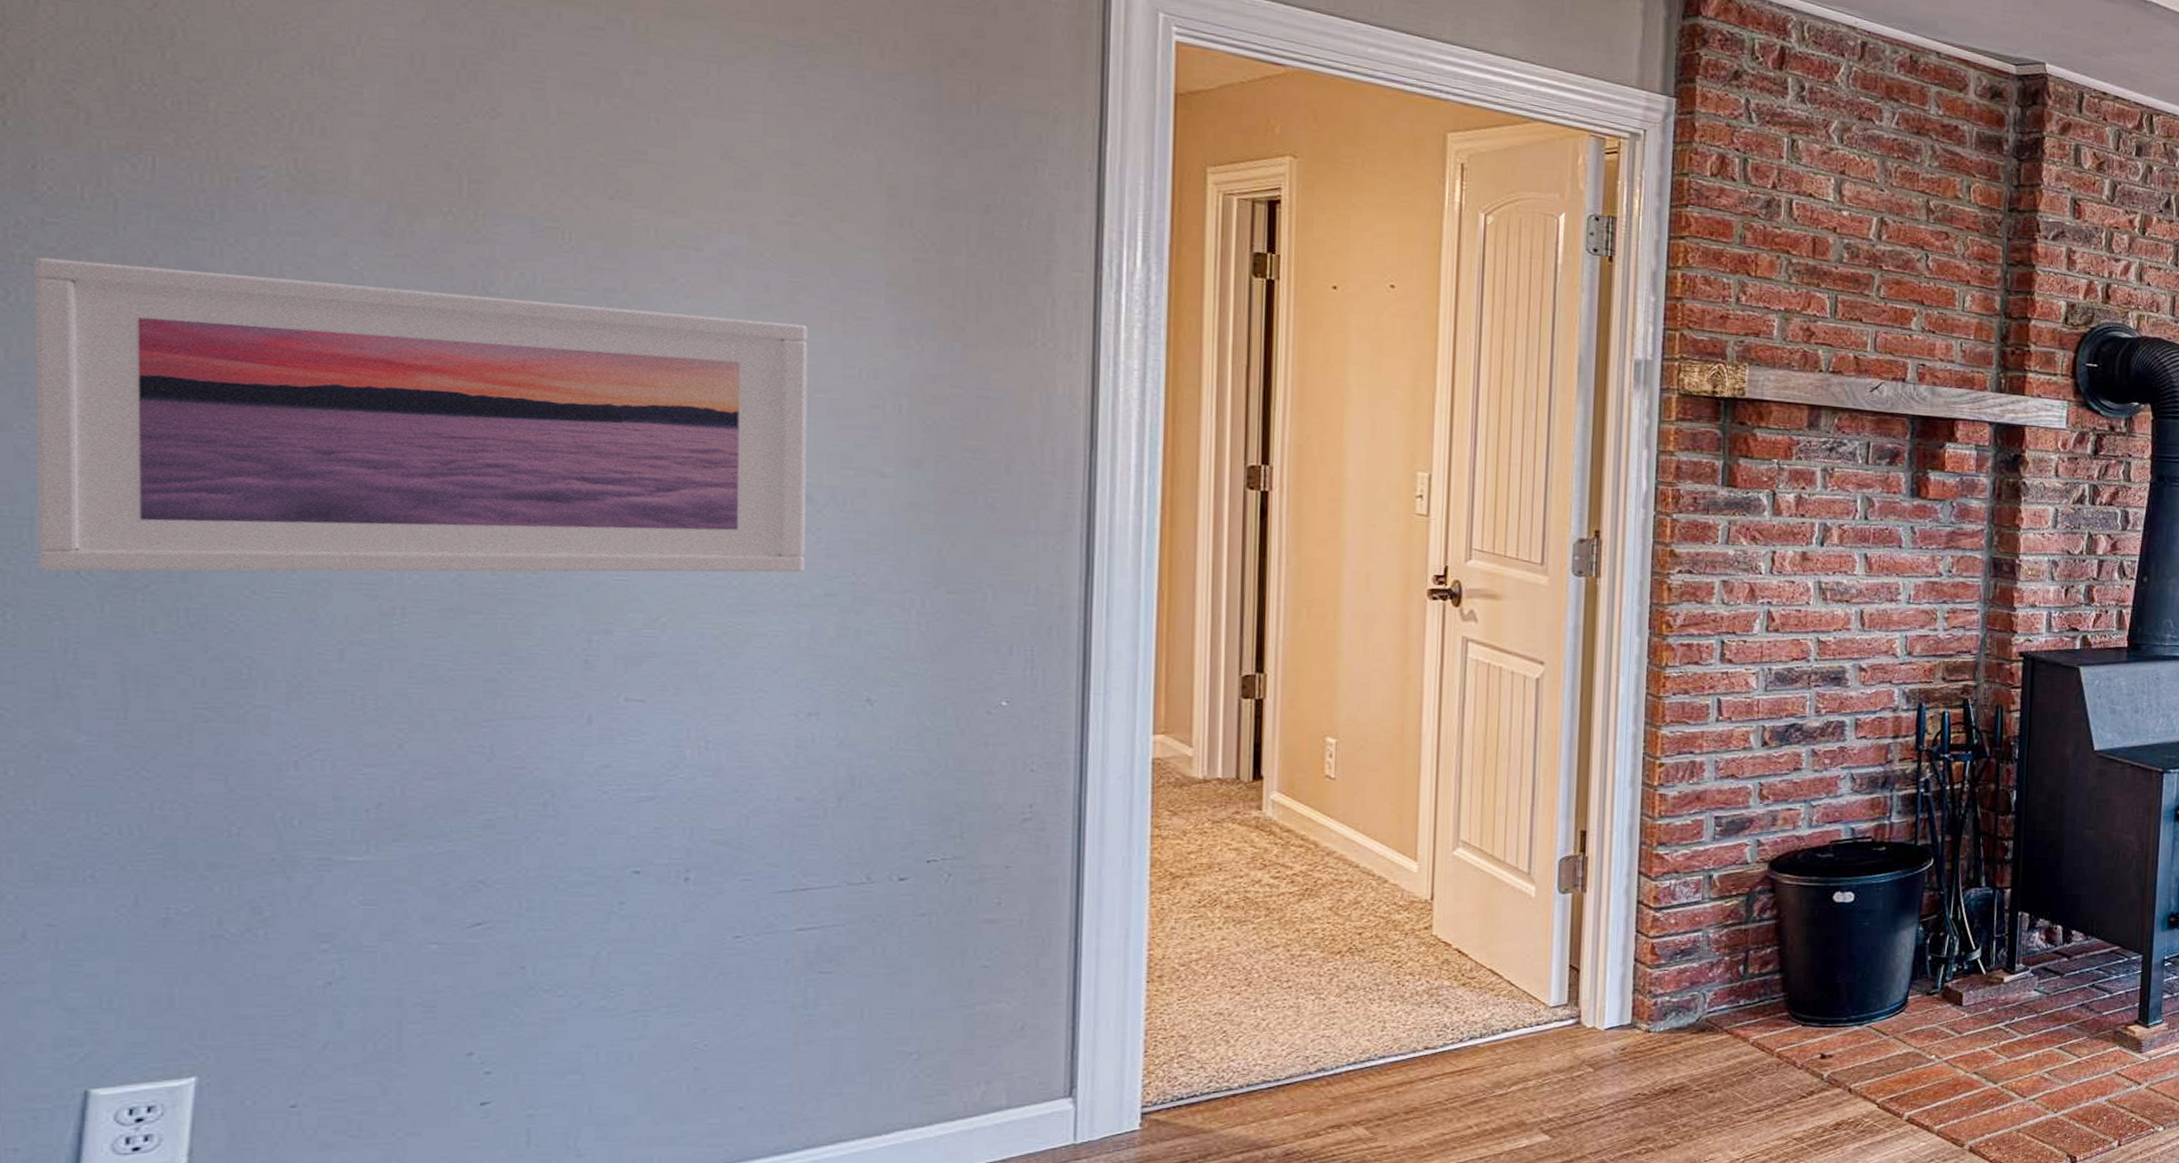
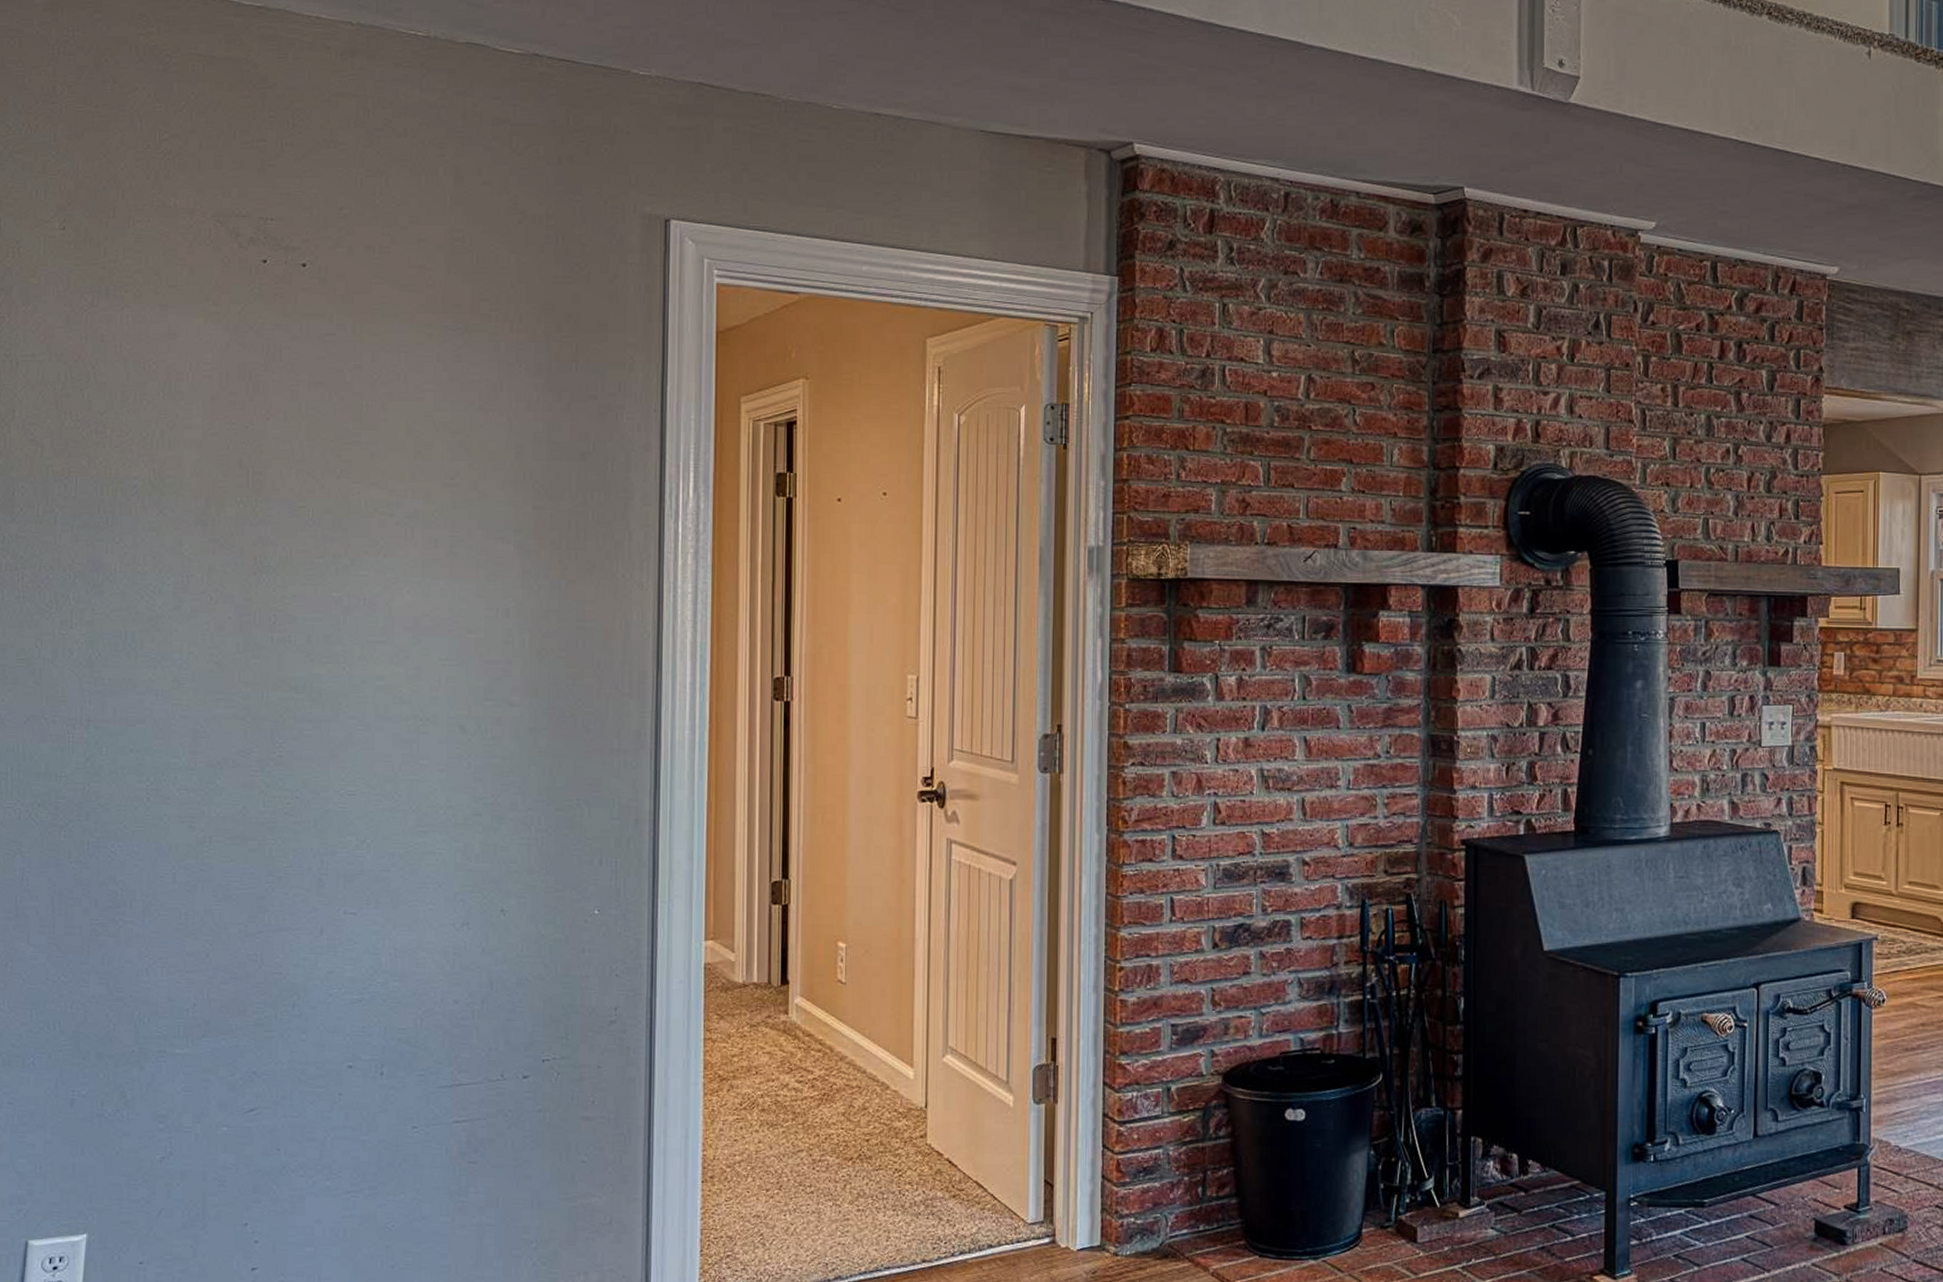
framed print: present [34,257,808,573] -> none [9,564,463,814]

